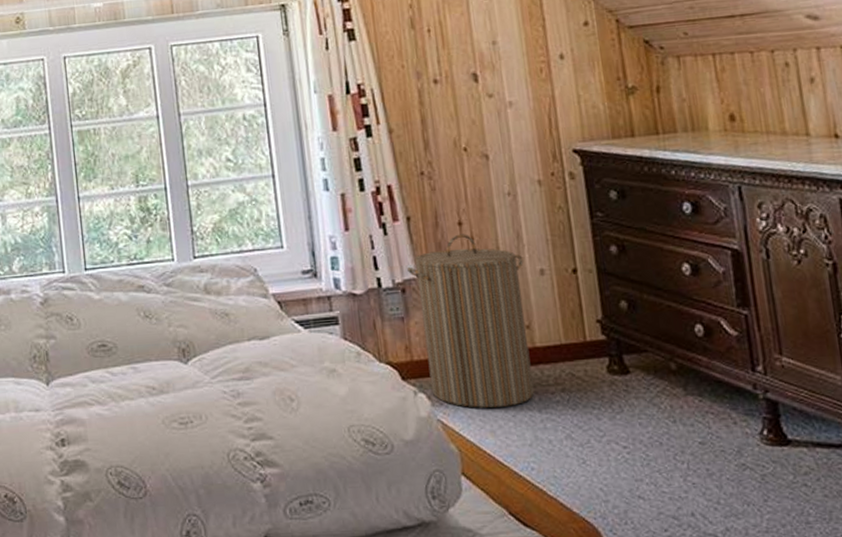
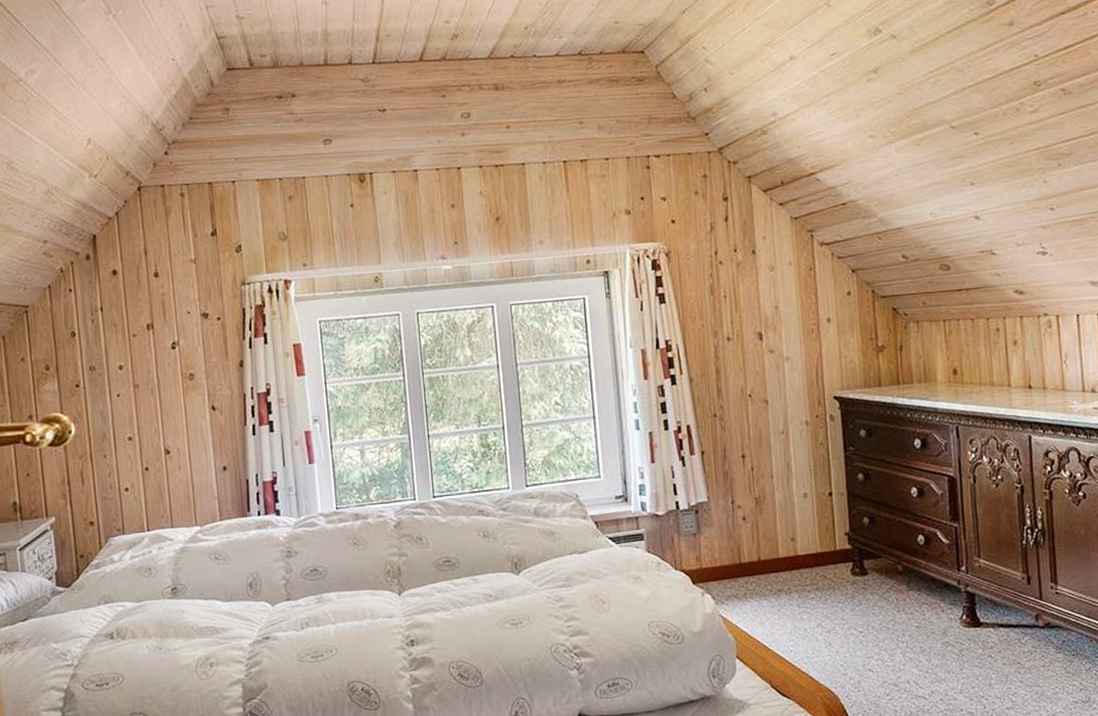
laundry hamper: present [407,234,535,408] -> none [700,465,795,605]

